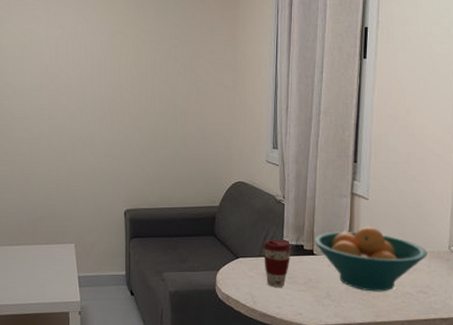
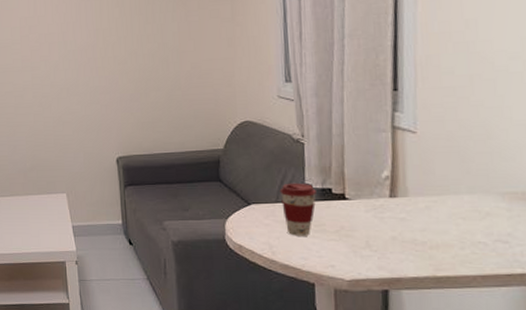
fruit bowl: present [313,226,428,292] -> none [344,164,507,241]

